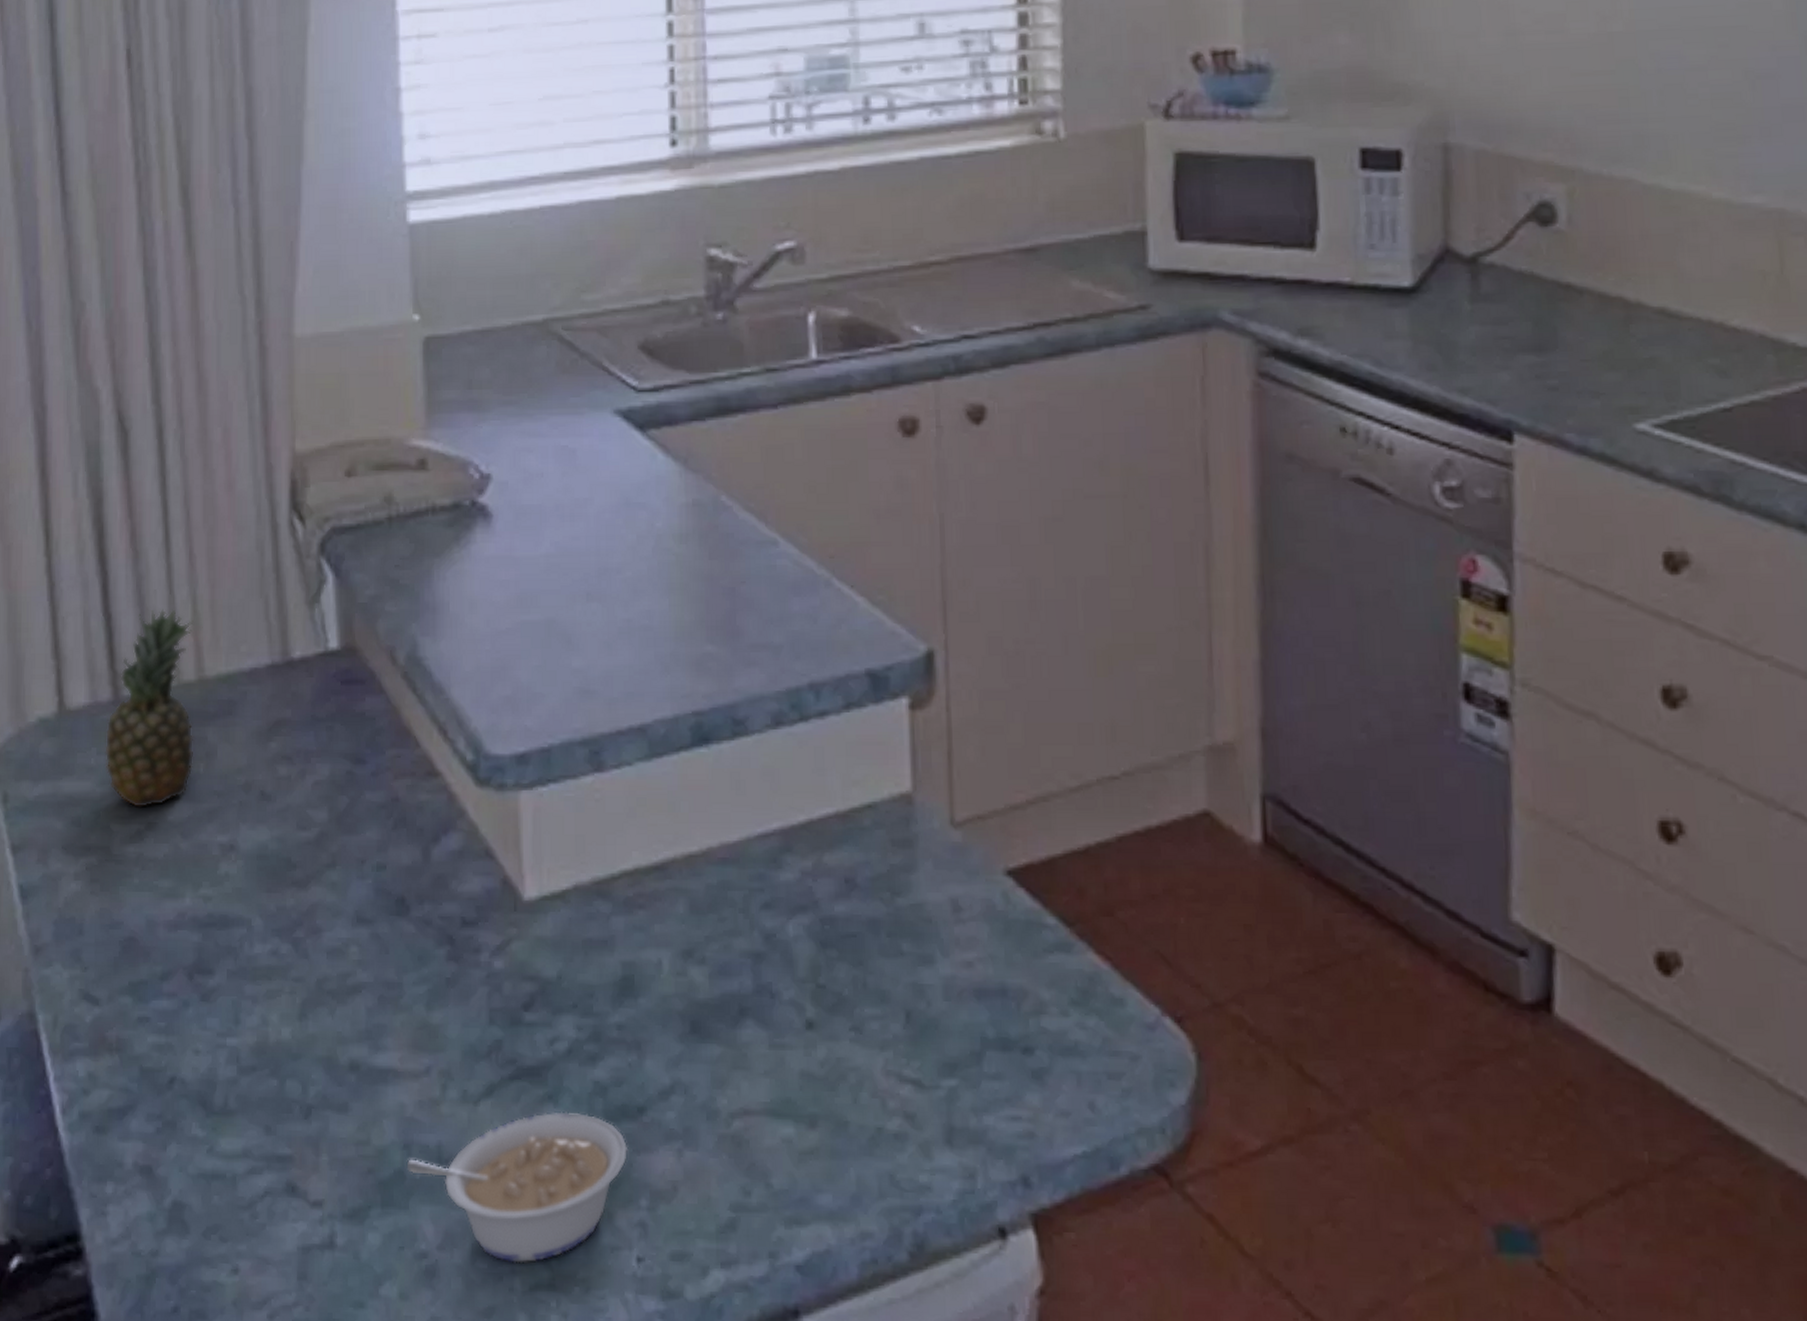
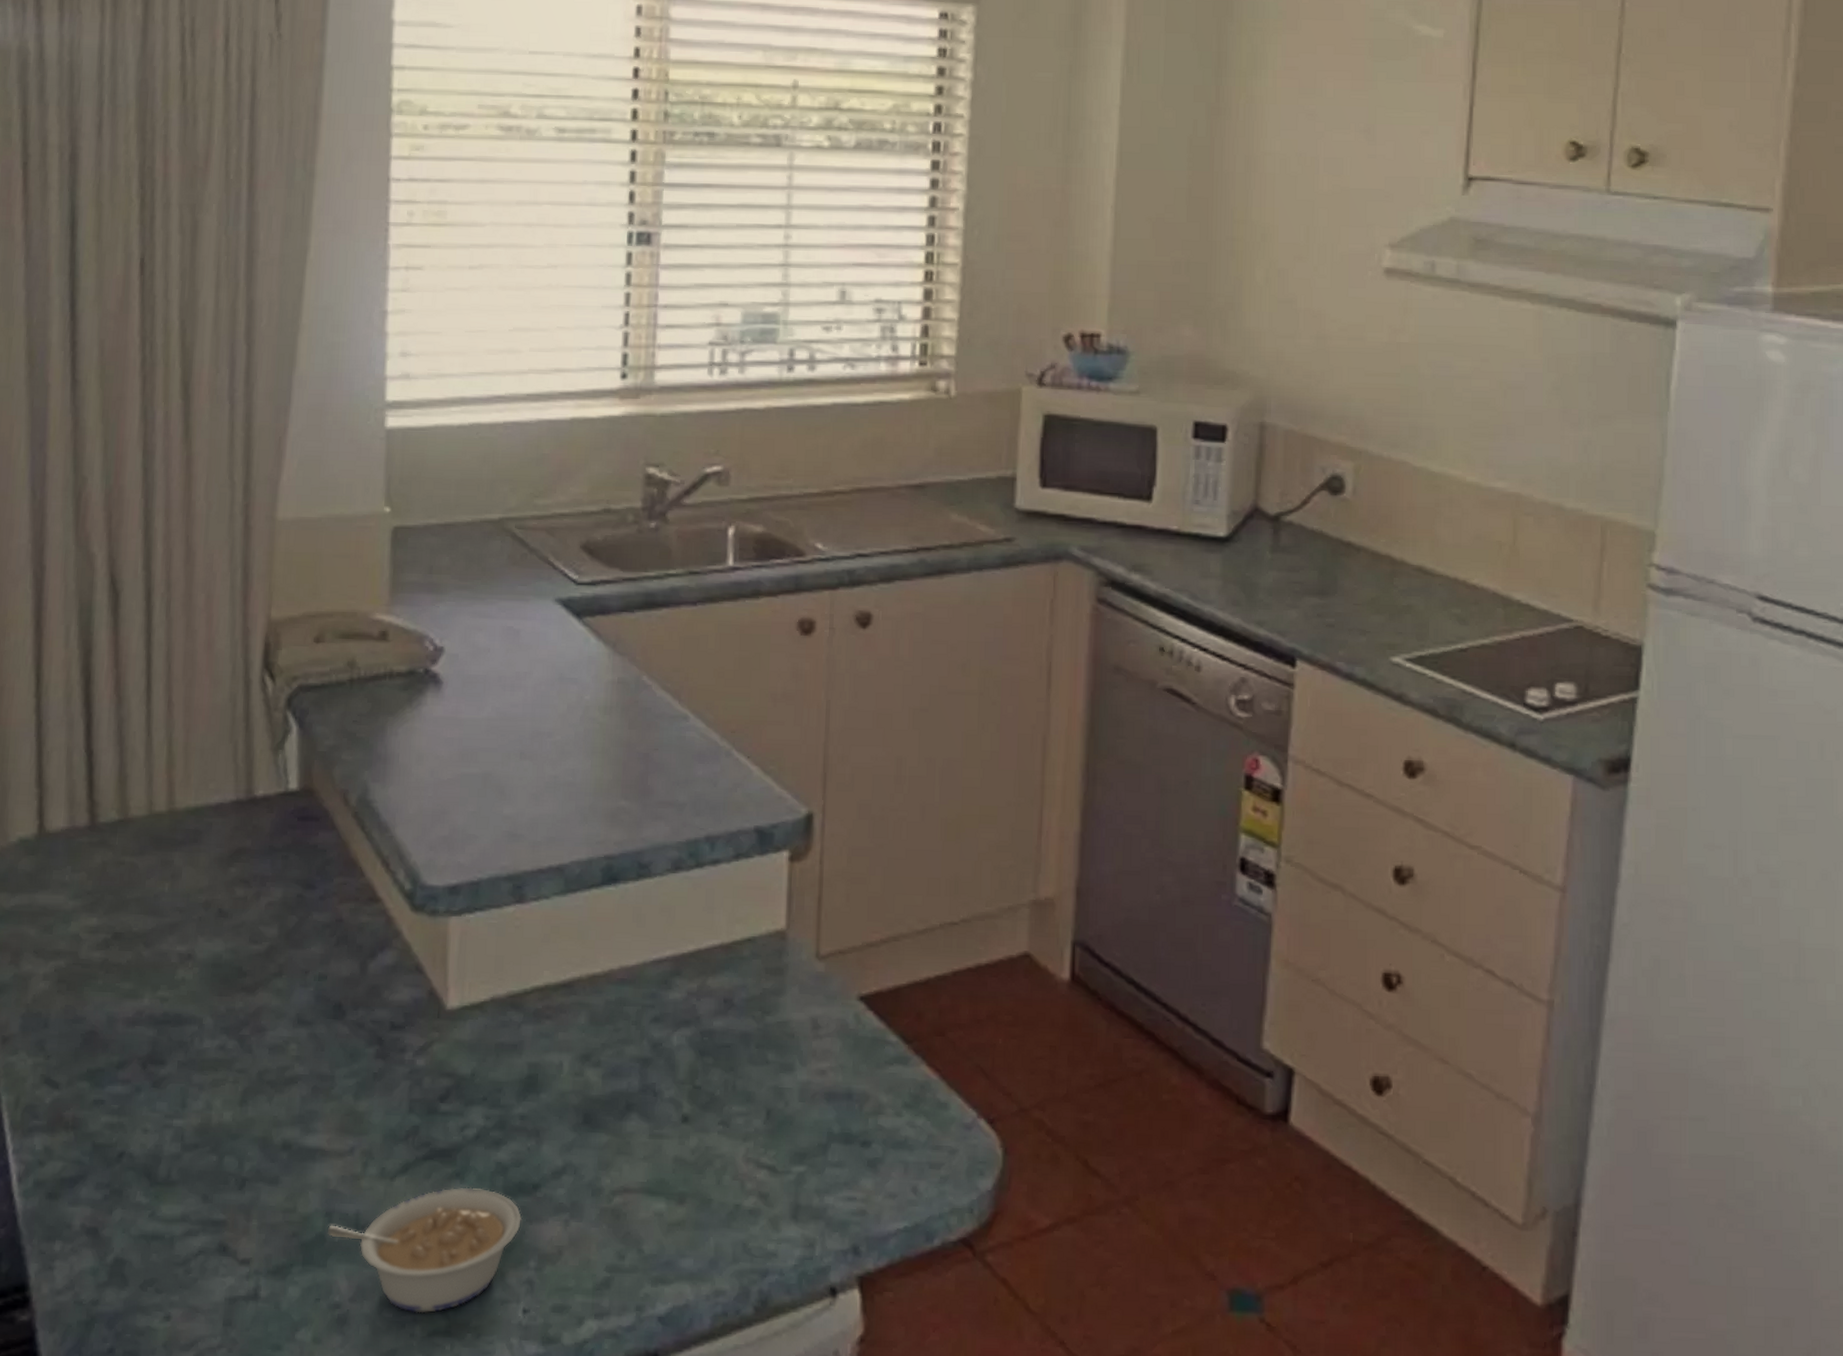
fruit: present [105,609,194,809] -> none [78,748,168,920]

